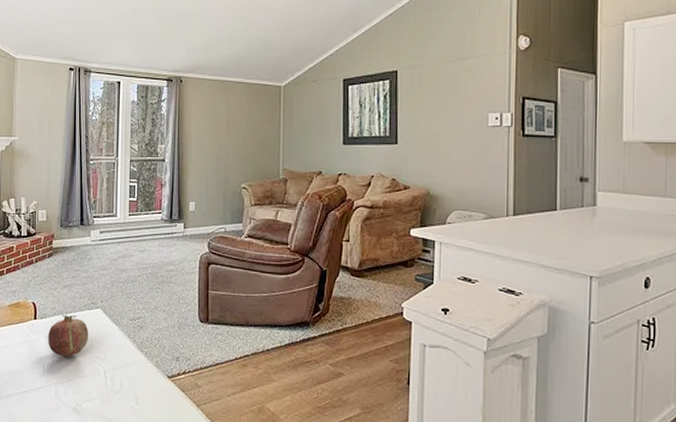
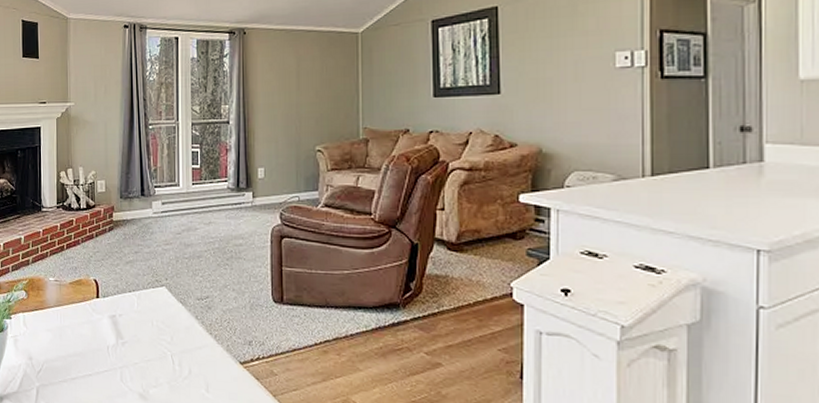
fruit: present [48,315,89,357] -> none [111,293,154,339]

